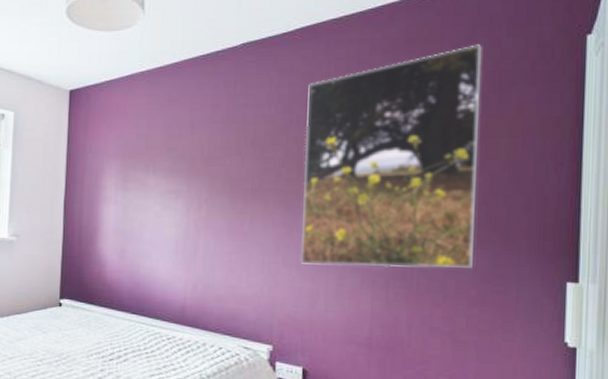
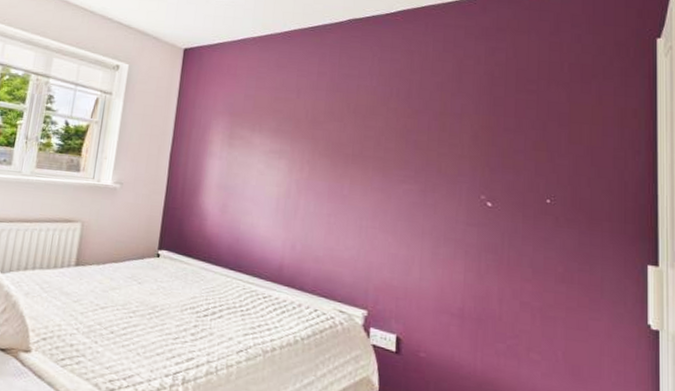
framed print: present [301,44,482,268] -> none [397,38,565,246]

